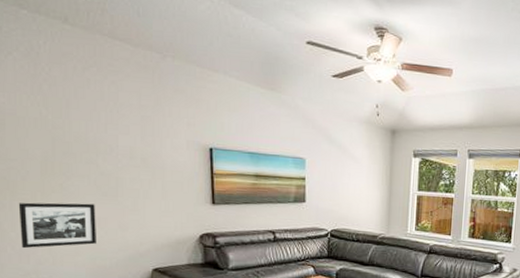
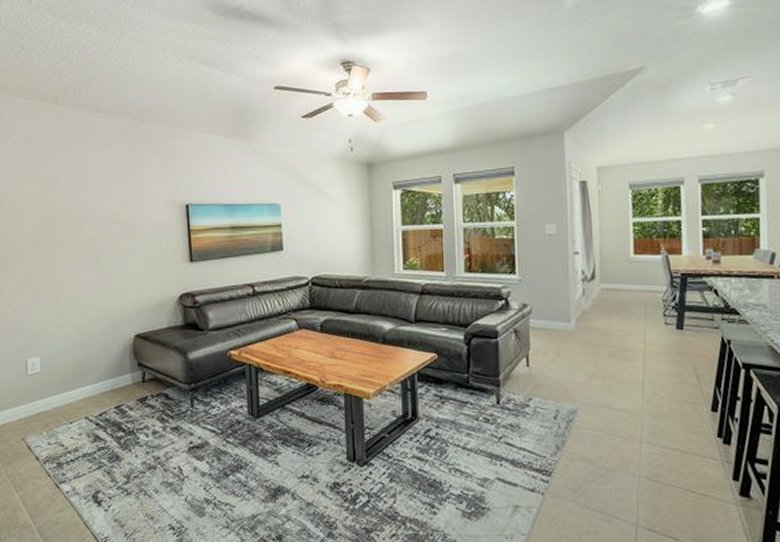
picture frame: present [18,202,96,249] -> none [13,273,82,324]

